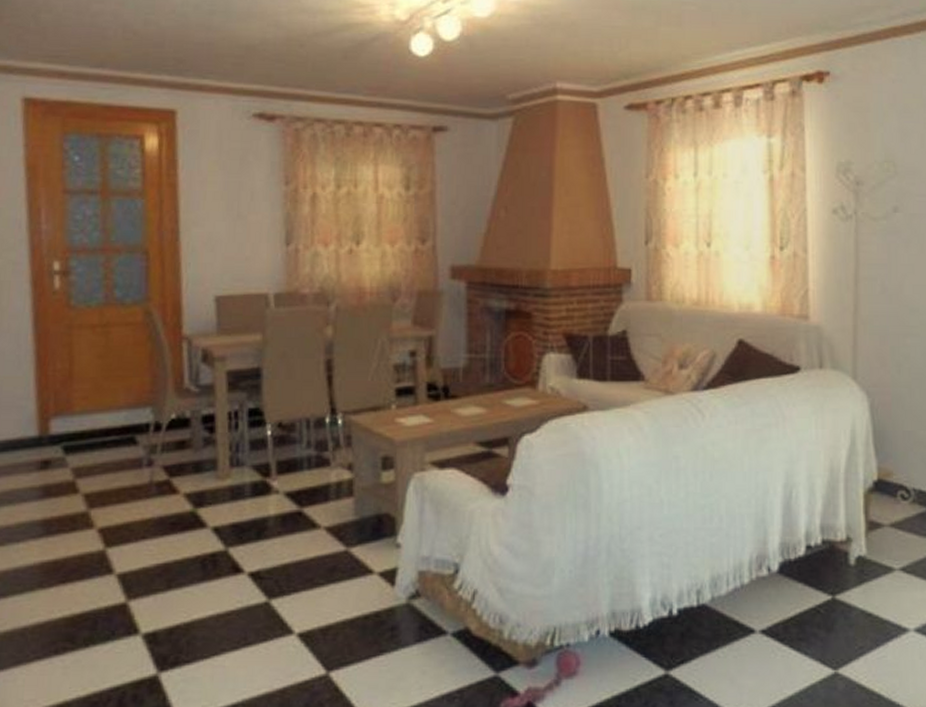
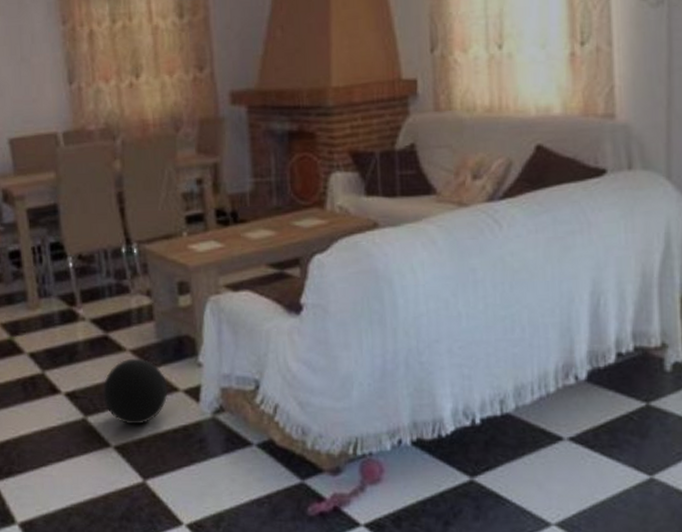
ball: none [290,536,362,610] -> present [102,358,168,425]

